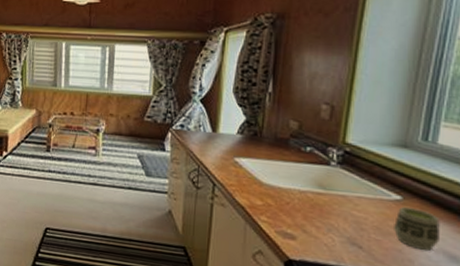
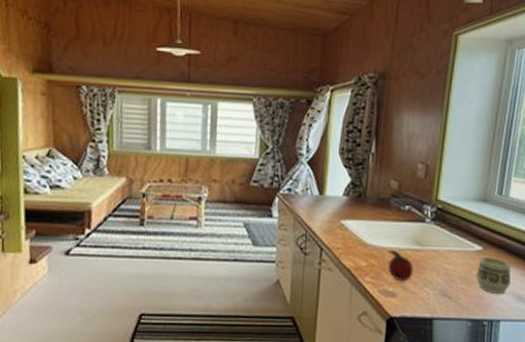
fruit: none [285,191,316,225] -> present [387,250,414,282]

